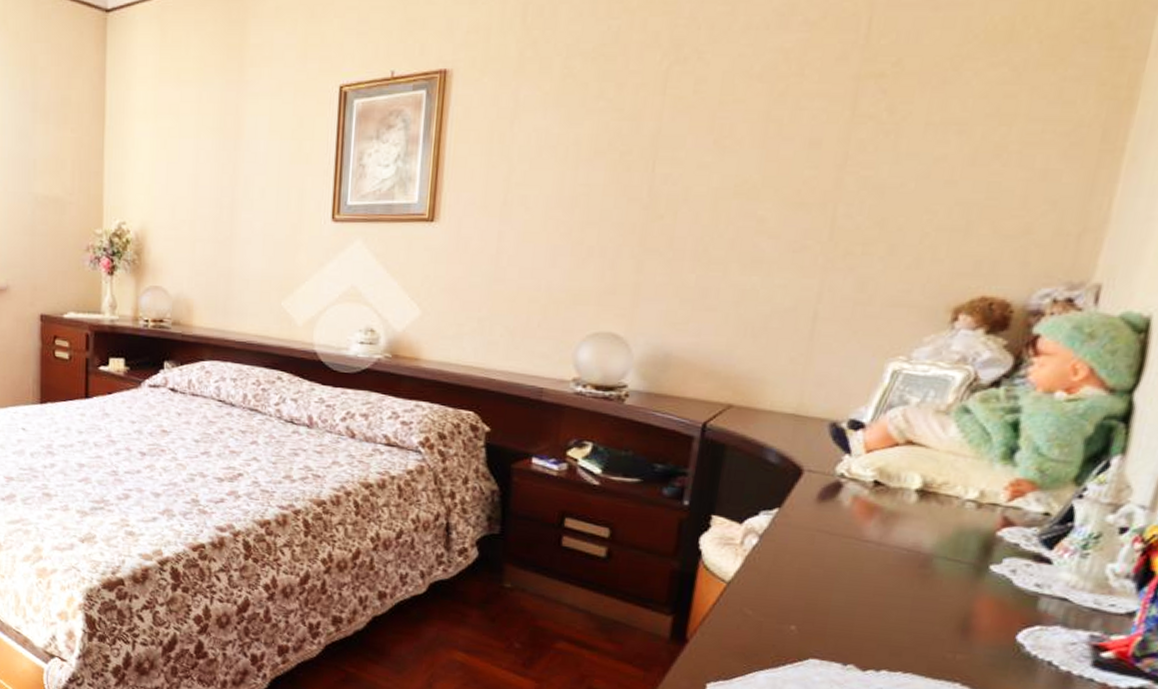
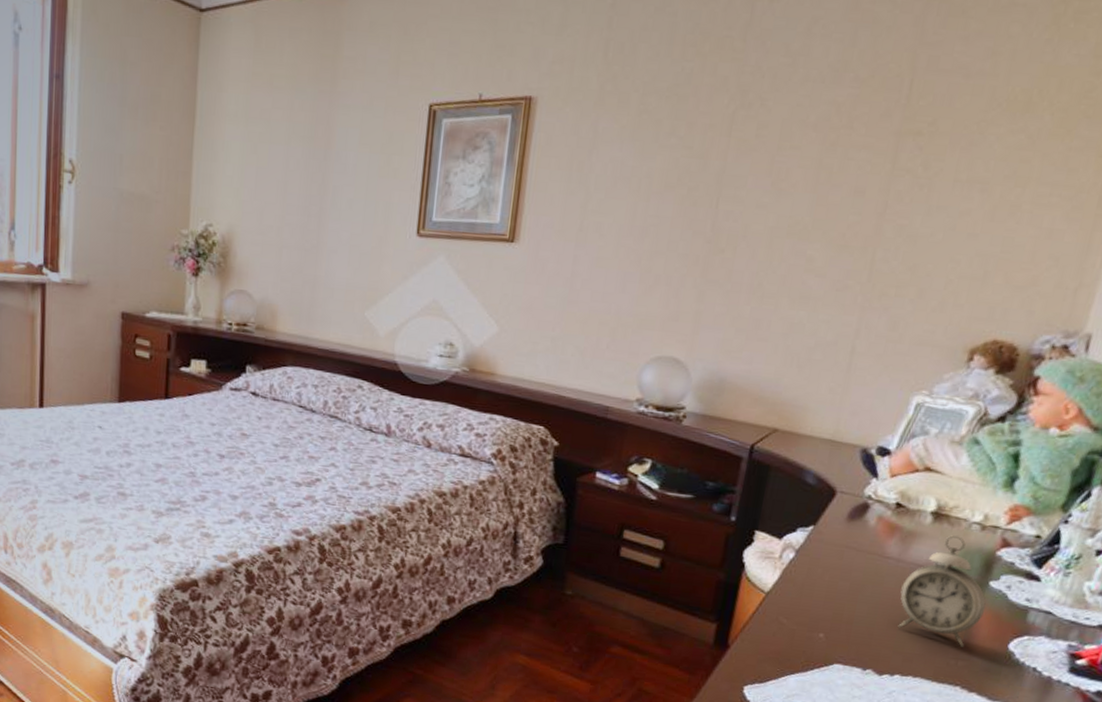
alarm clock: none [882,515,987,639] -> present [898,535,986,647]

